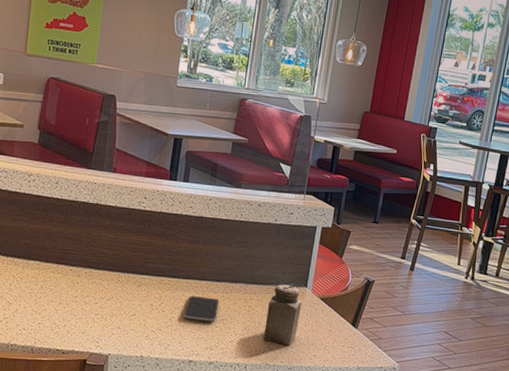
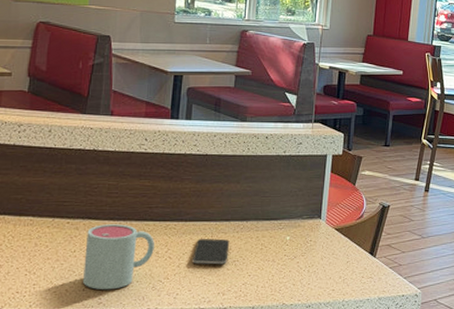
mug: none [83,274,149,335] -> present [83,224,154,290]
salt shaker: present [263,284,302,346] -> none [278,217,316,282]

